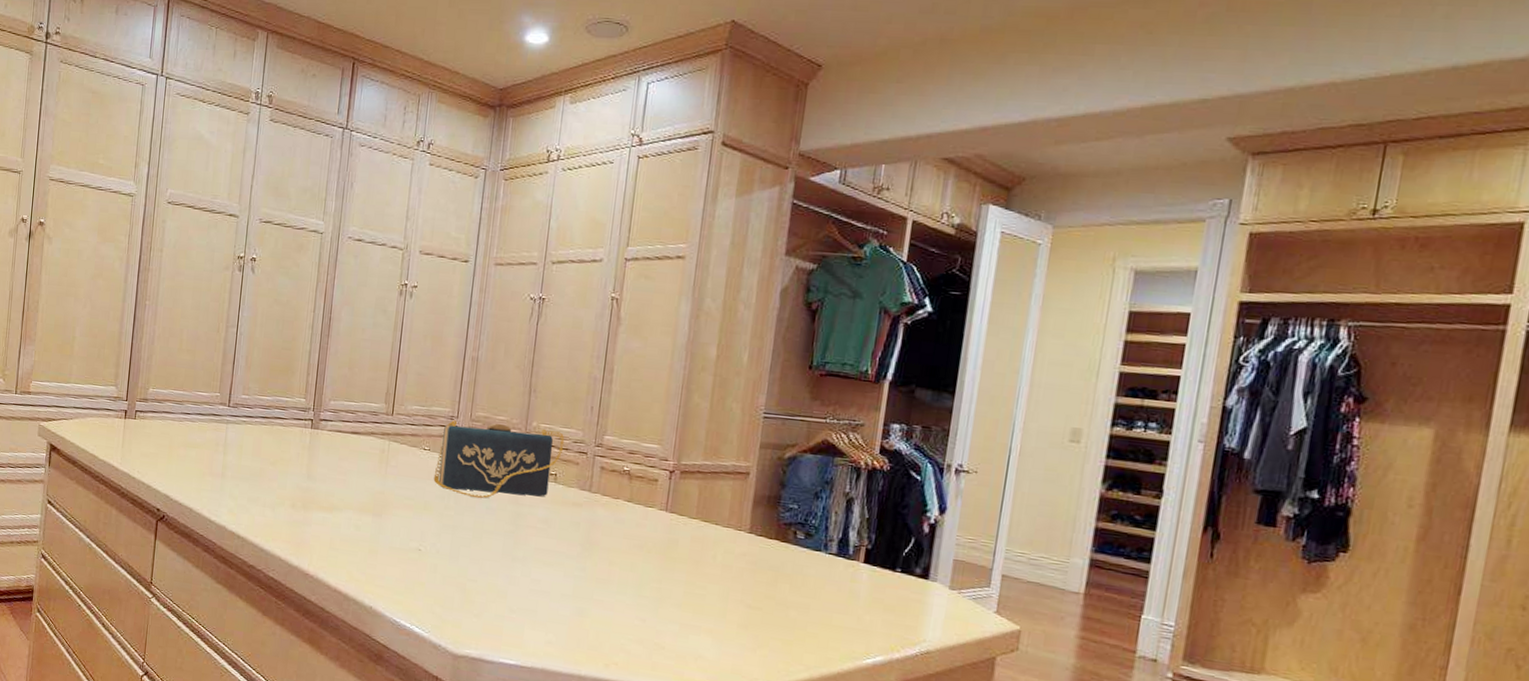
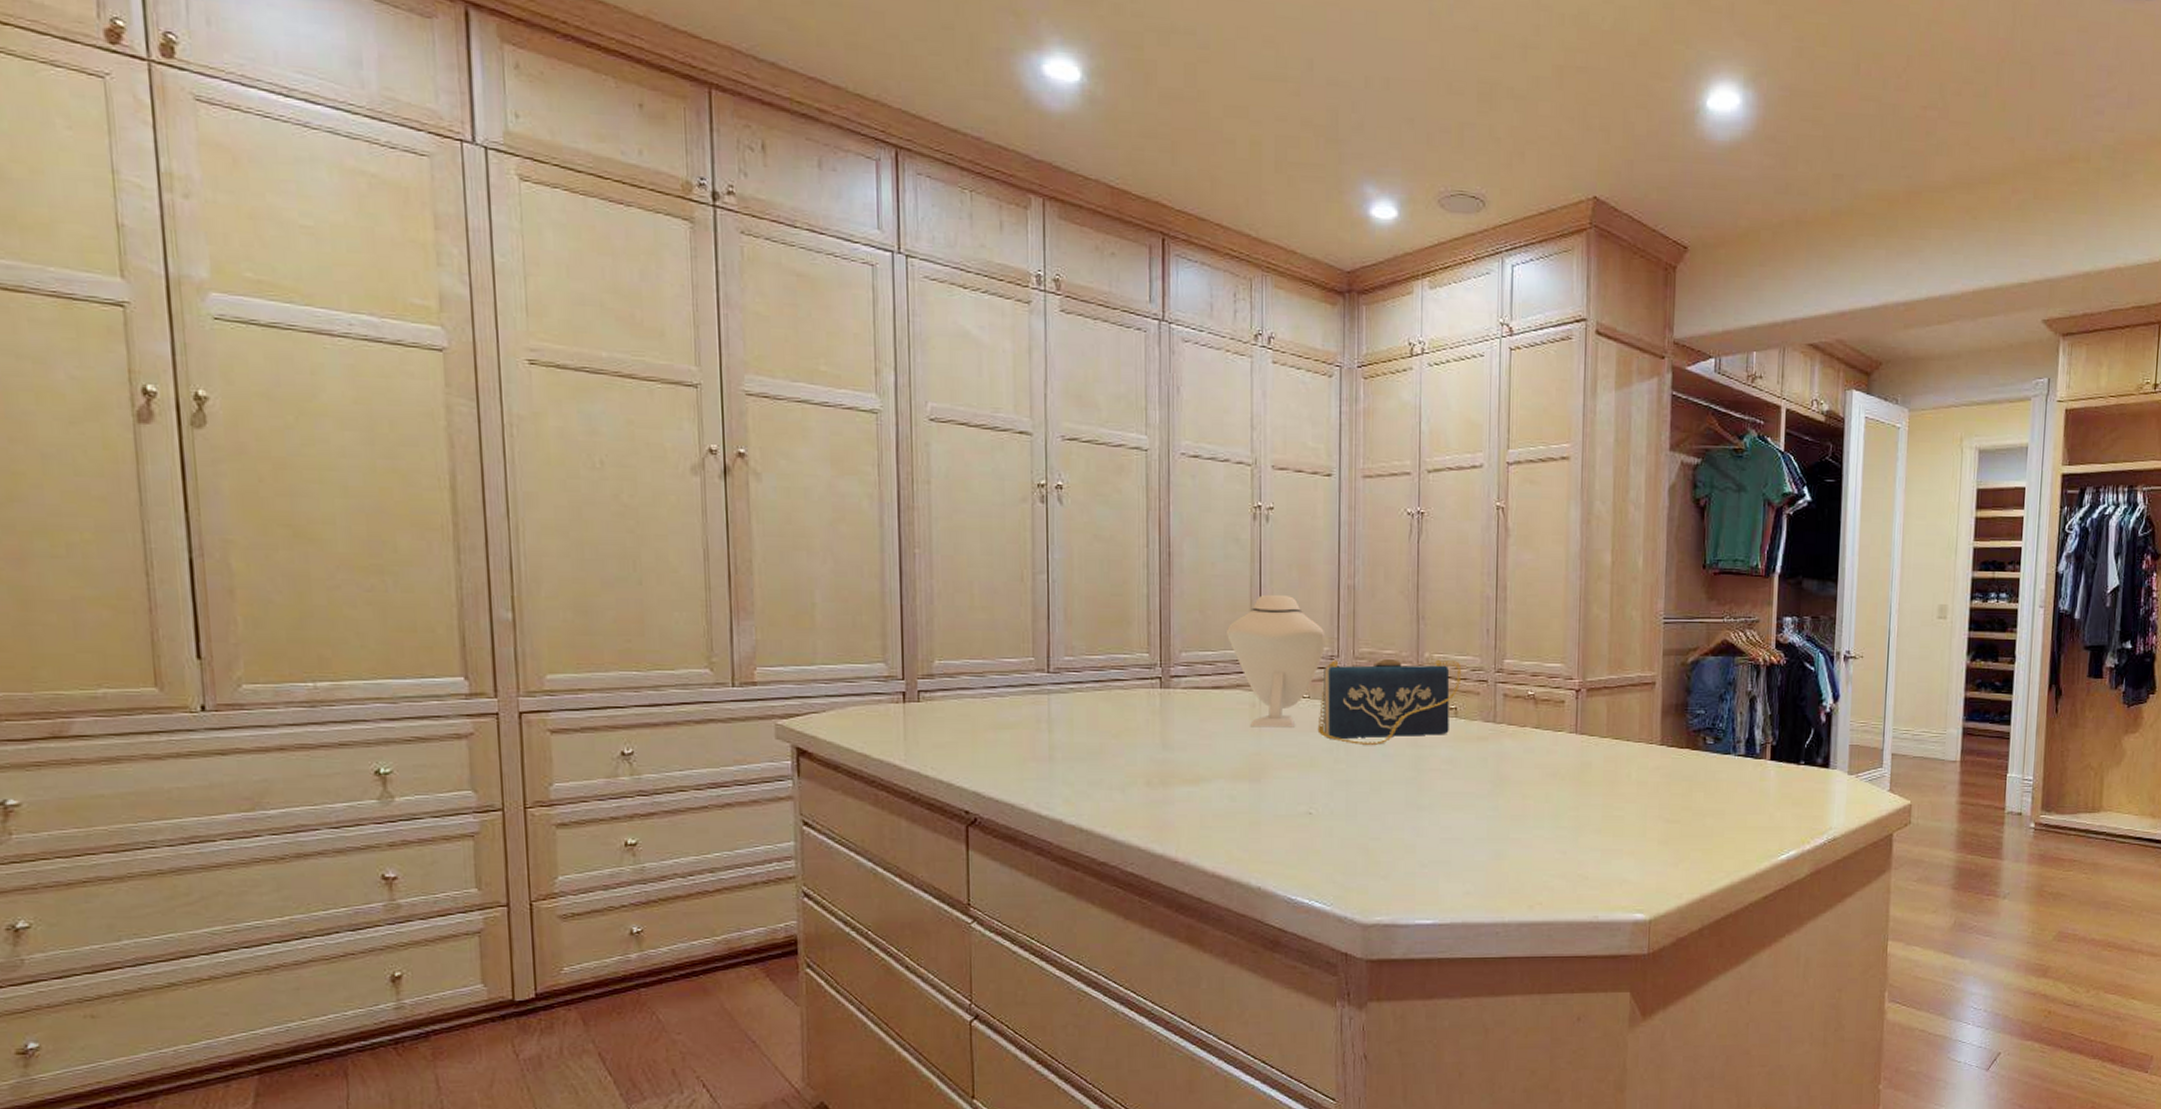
jewelry display stand: none [367,358,449,474] -> present [1225,594,1326,728]

